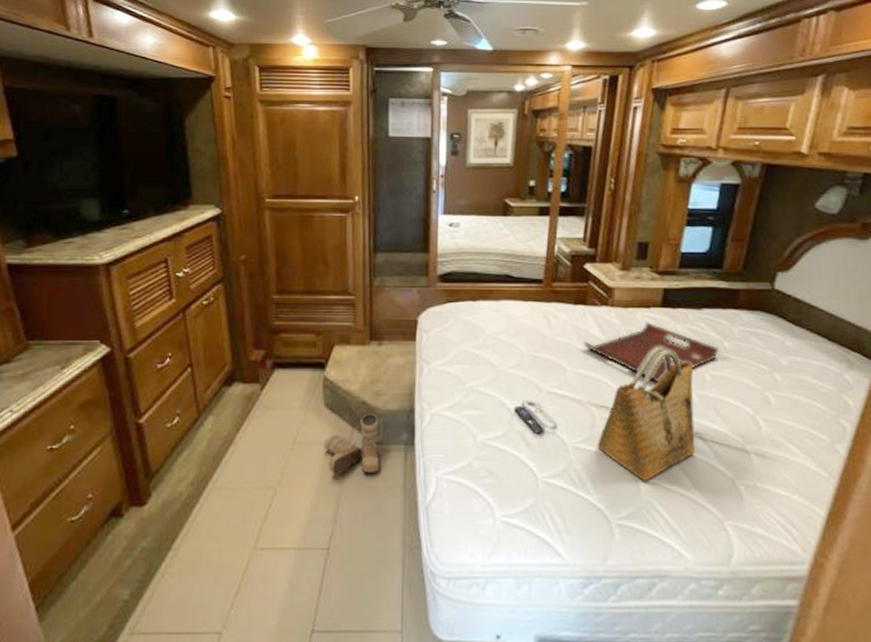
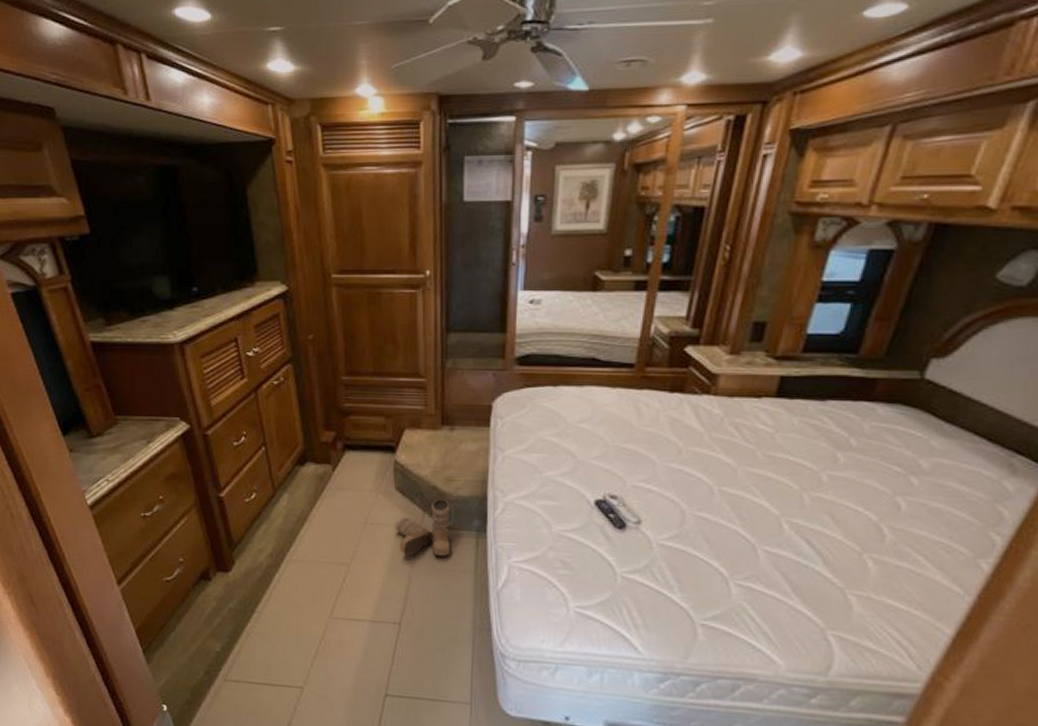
serving tray: present [583,322,719,383] -> none [678,414,842,482]
grocery bag: present [597,346,695,481] -> none [685,441,808,583]

